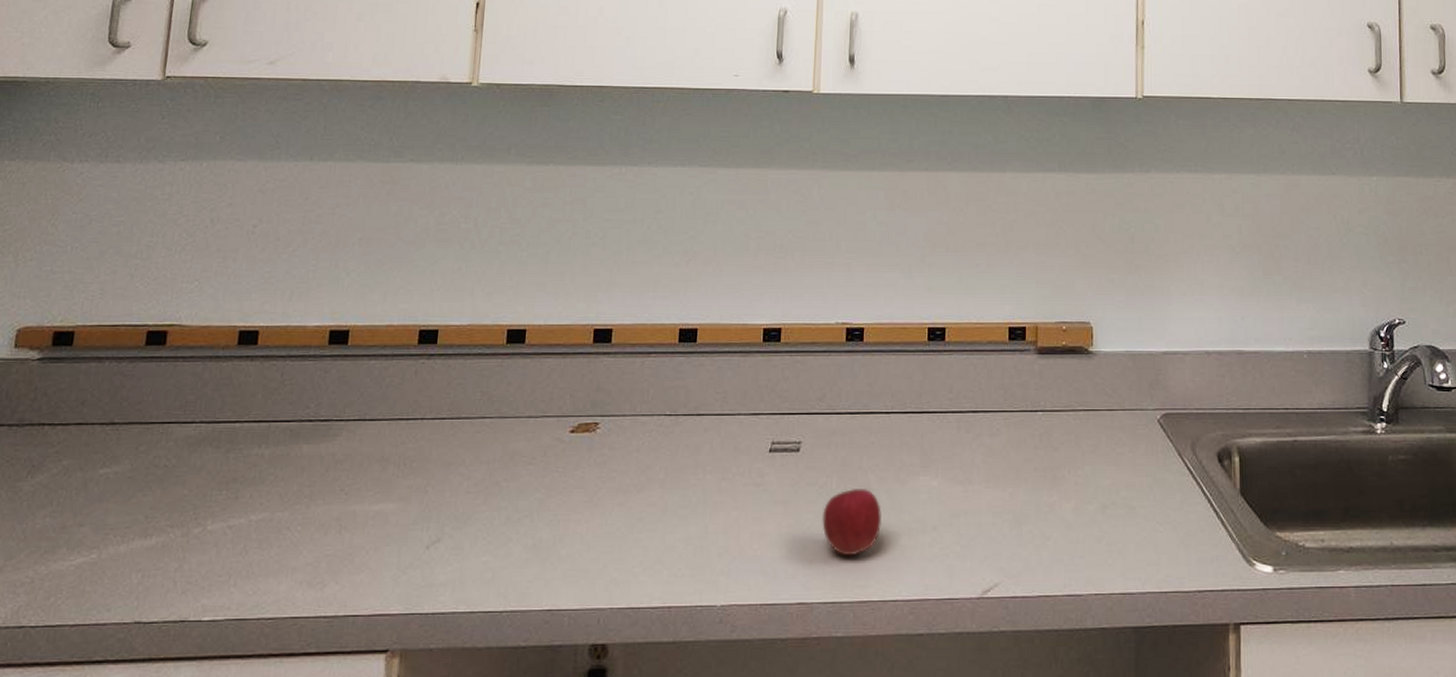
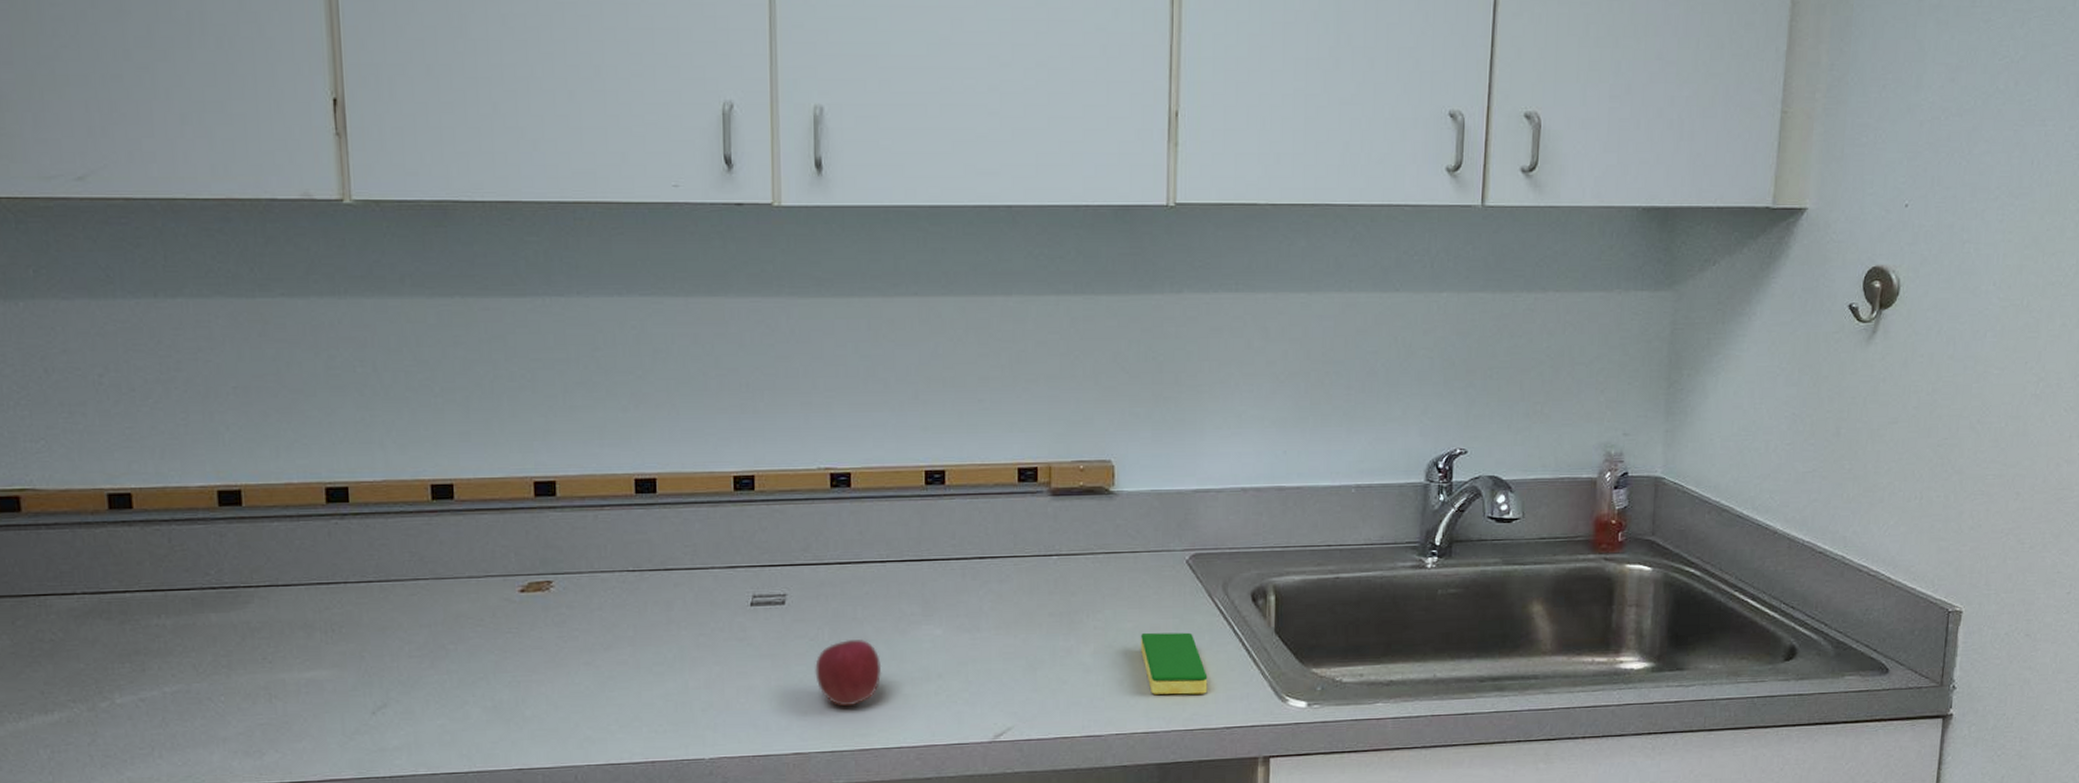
dish sponge: none [1118,490,1180,555] -> present [1141,632,1208,695]

